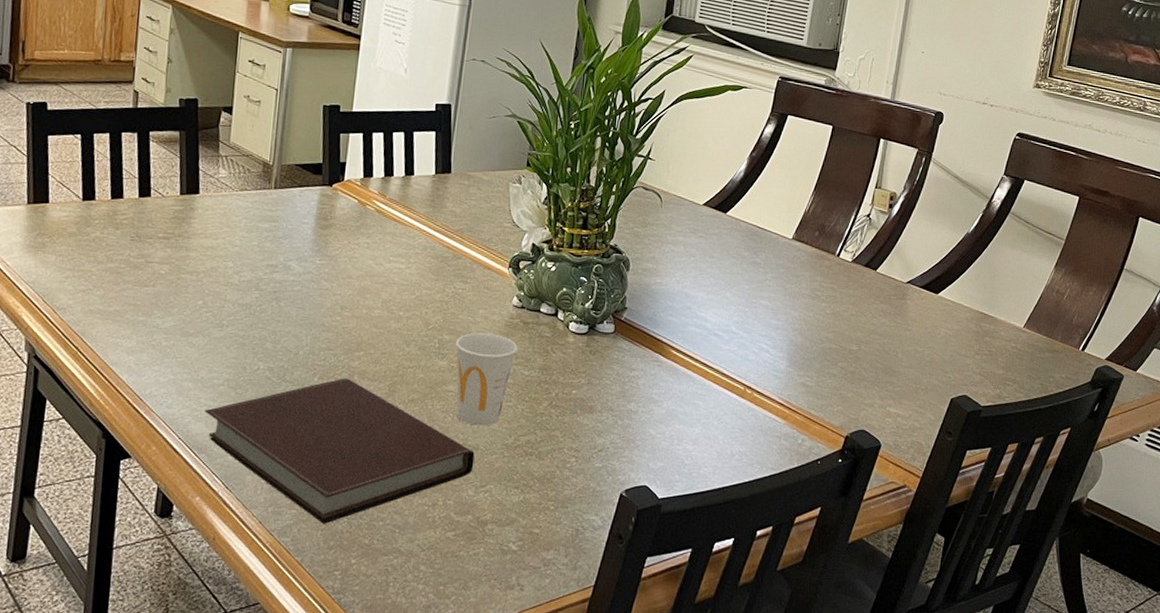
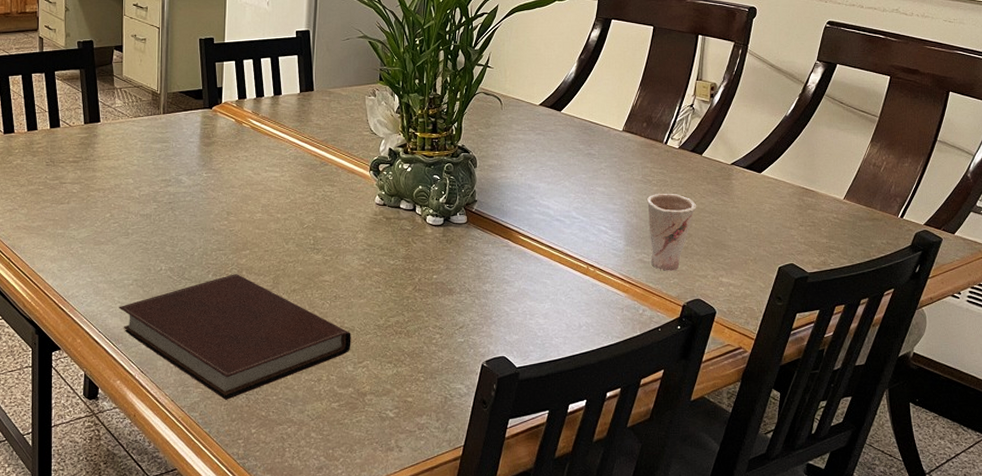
cup: present [456,333,517,426] -> none [328,229,382,310]
cup: none [814,310,867,398] -> present [647,193,697,271]

